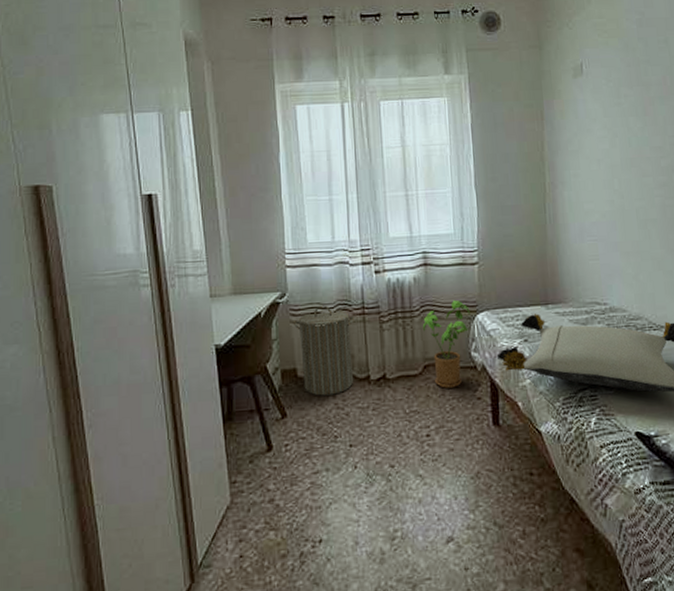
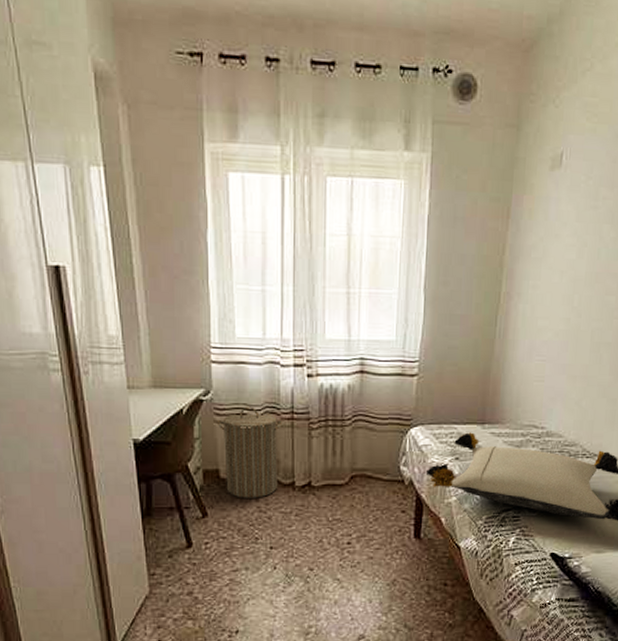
house plant: present [422,300,470,388] -> none [352,411,404,500]

